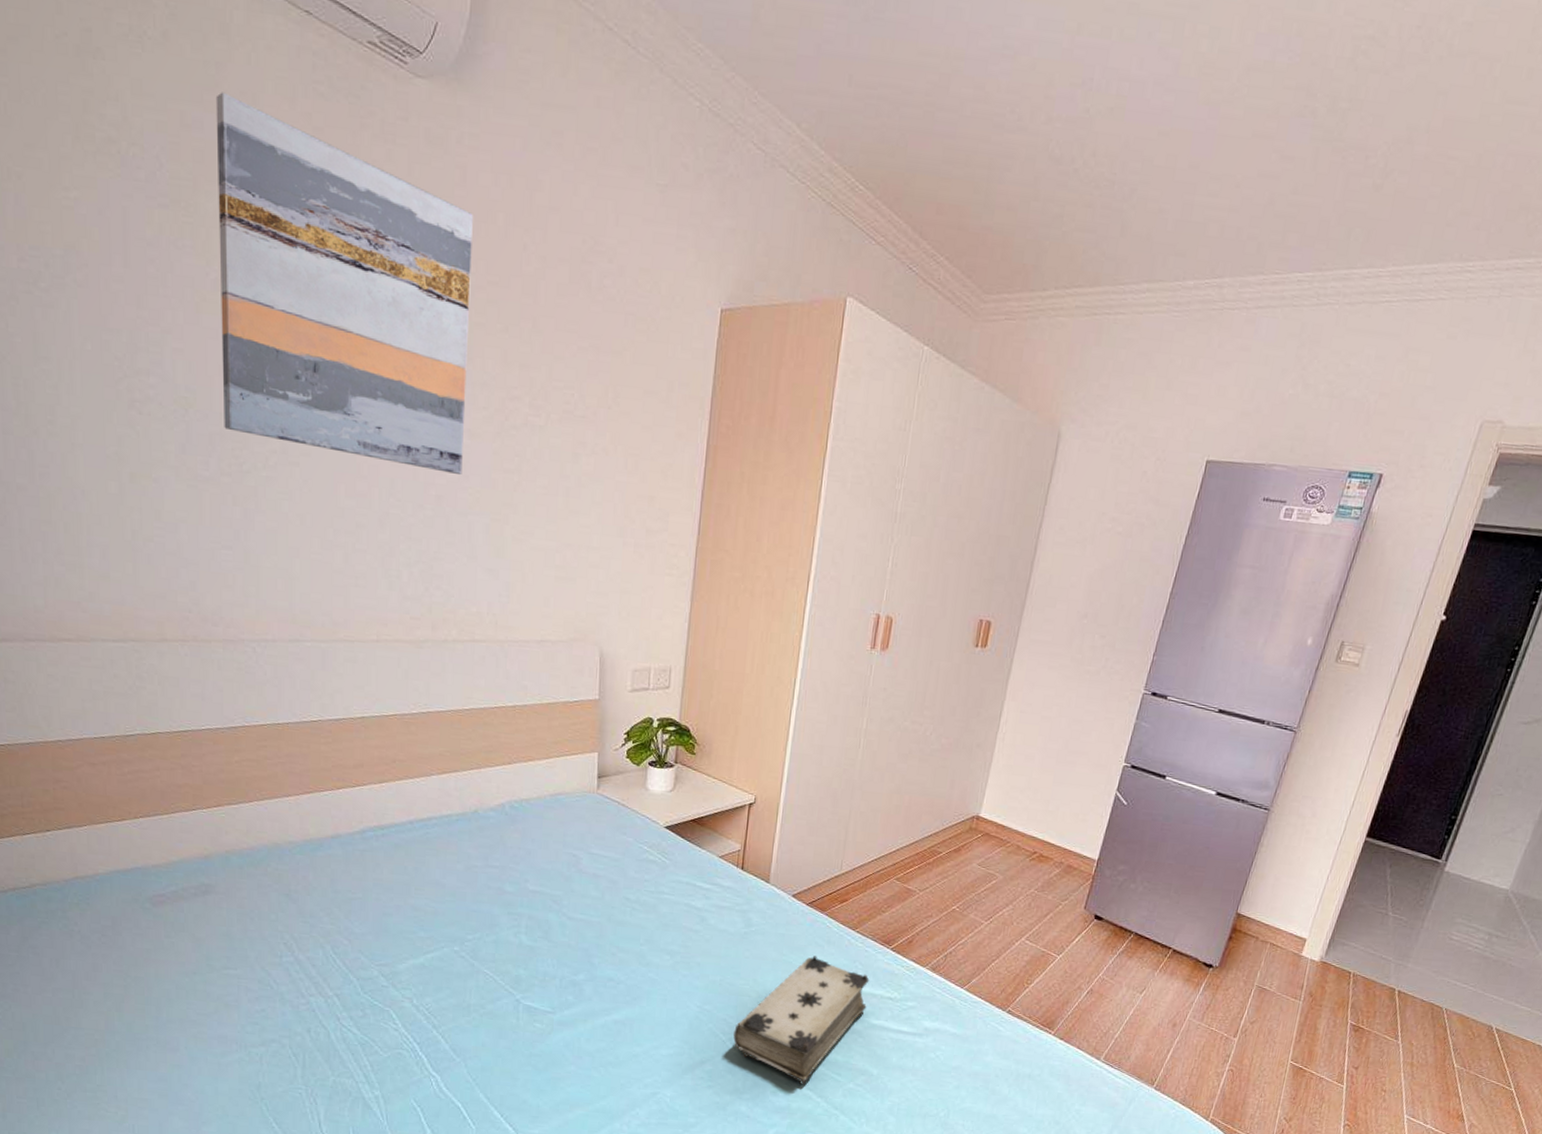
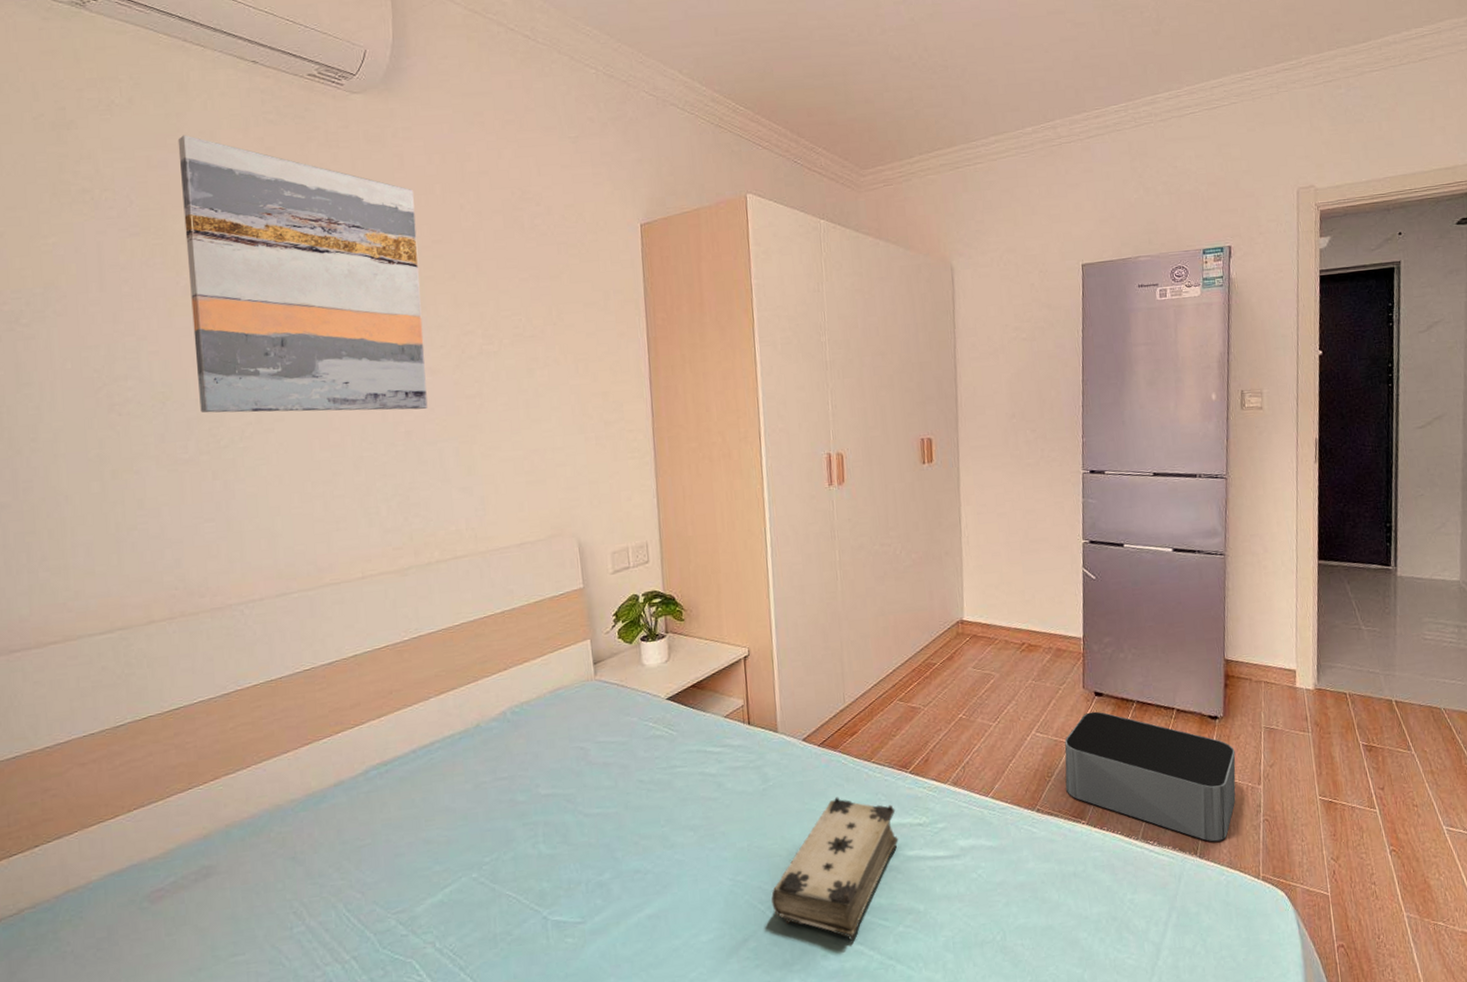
storage bin: none [1041,932,1220,1079] -> present [1064,711,1236,842]

